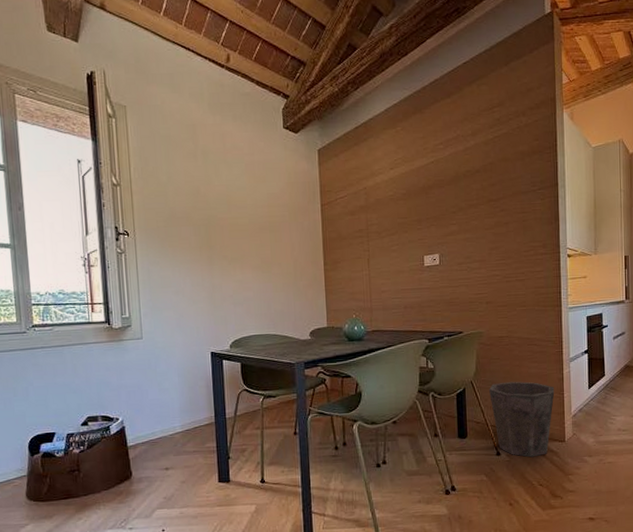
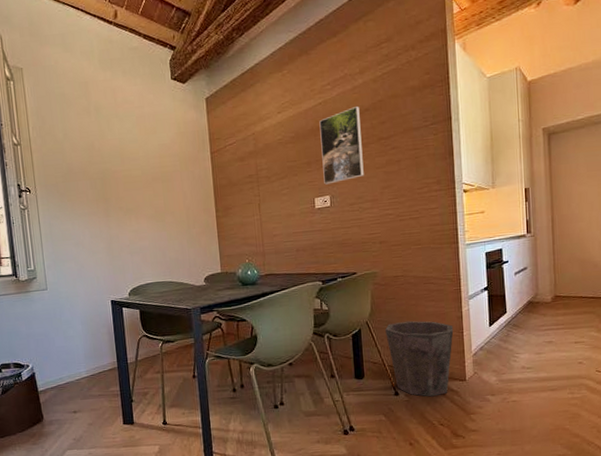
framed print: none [431,168,473,243] -> present [319,106,364,185]

